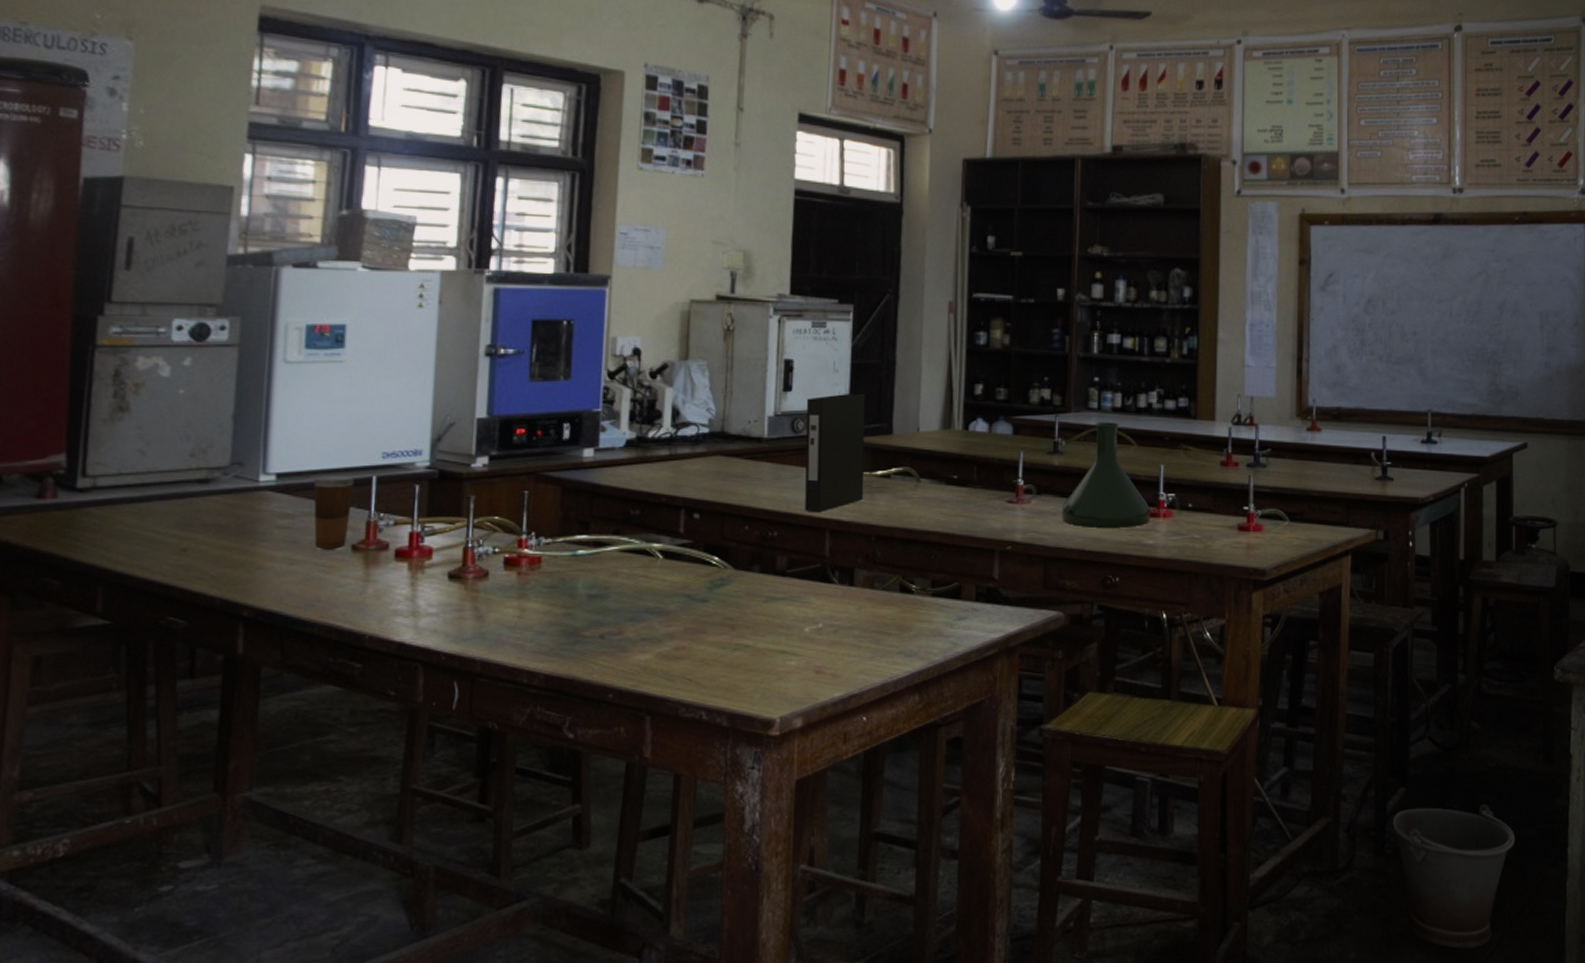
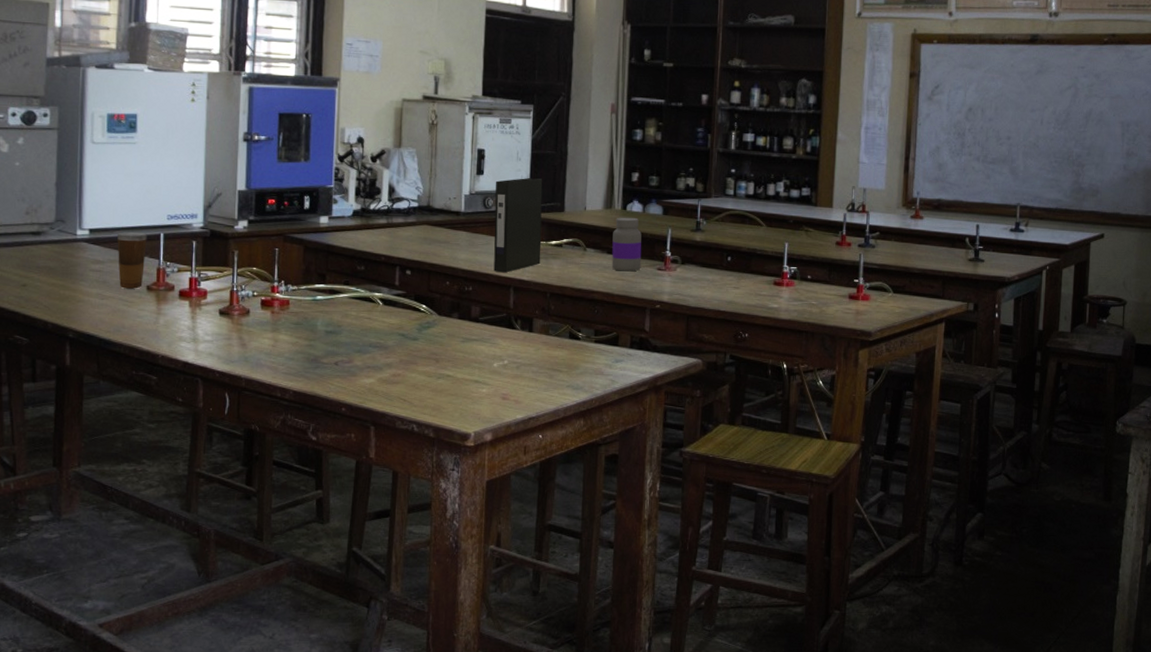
jar: none [951,439,989,506] -> present [611,217,642,272]
flask: present [1061,422,1151,527] -> none [701,206,776,293]
bucket: present [1392,803,1516,949] -> none [970,529,1075,643]

